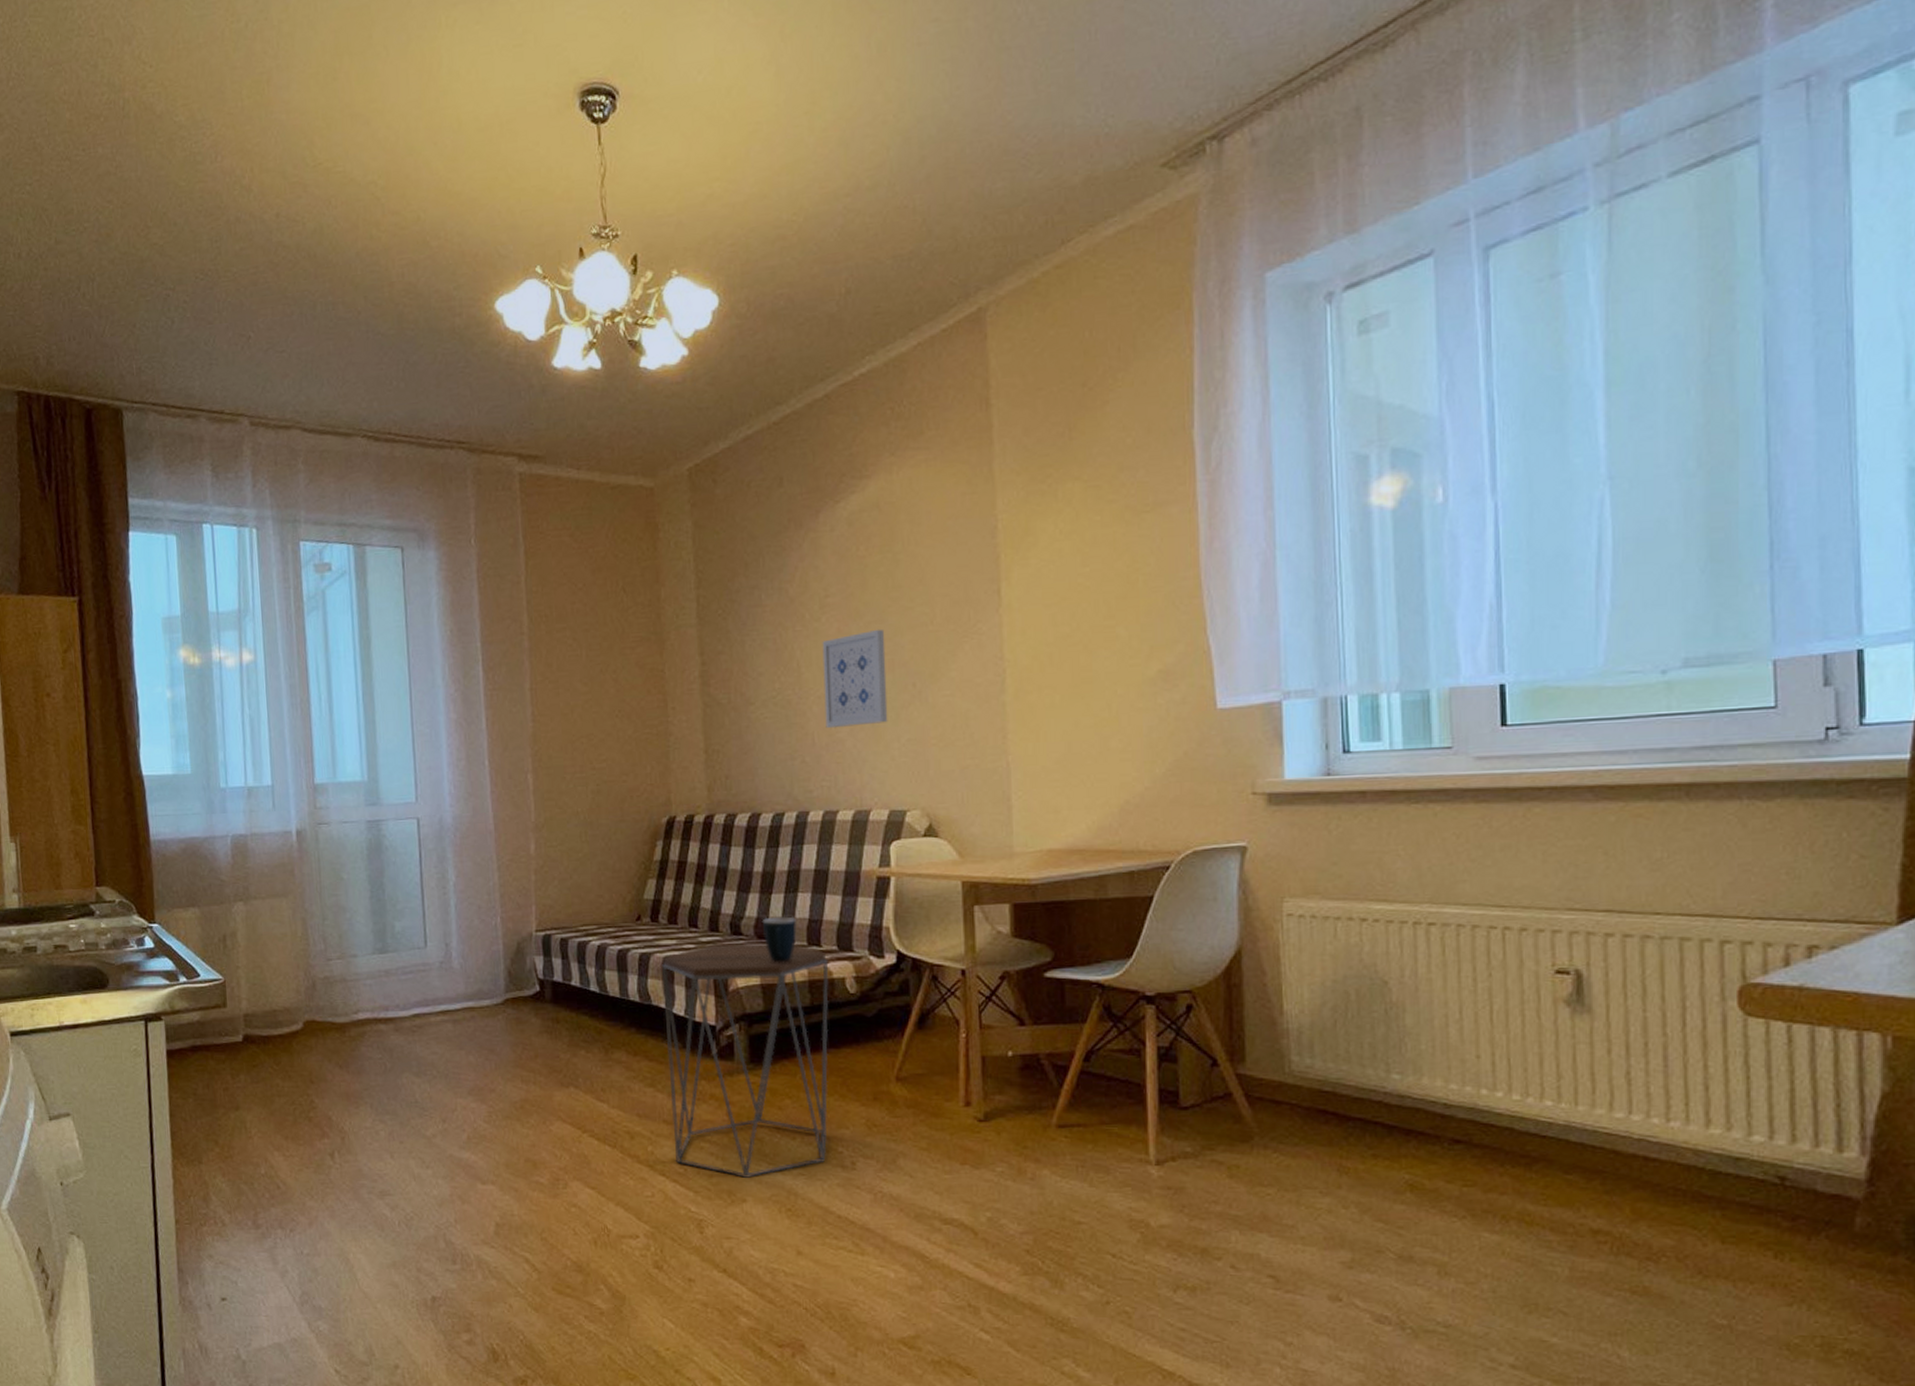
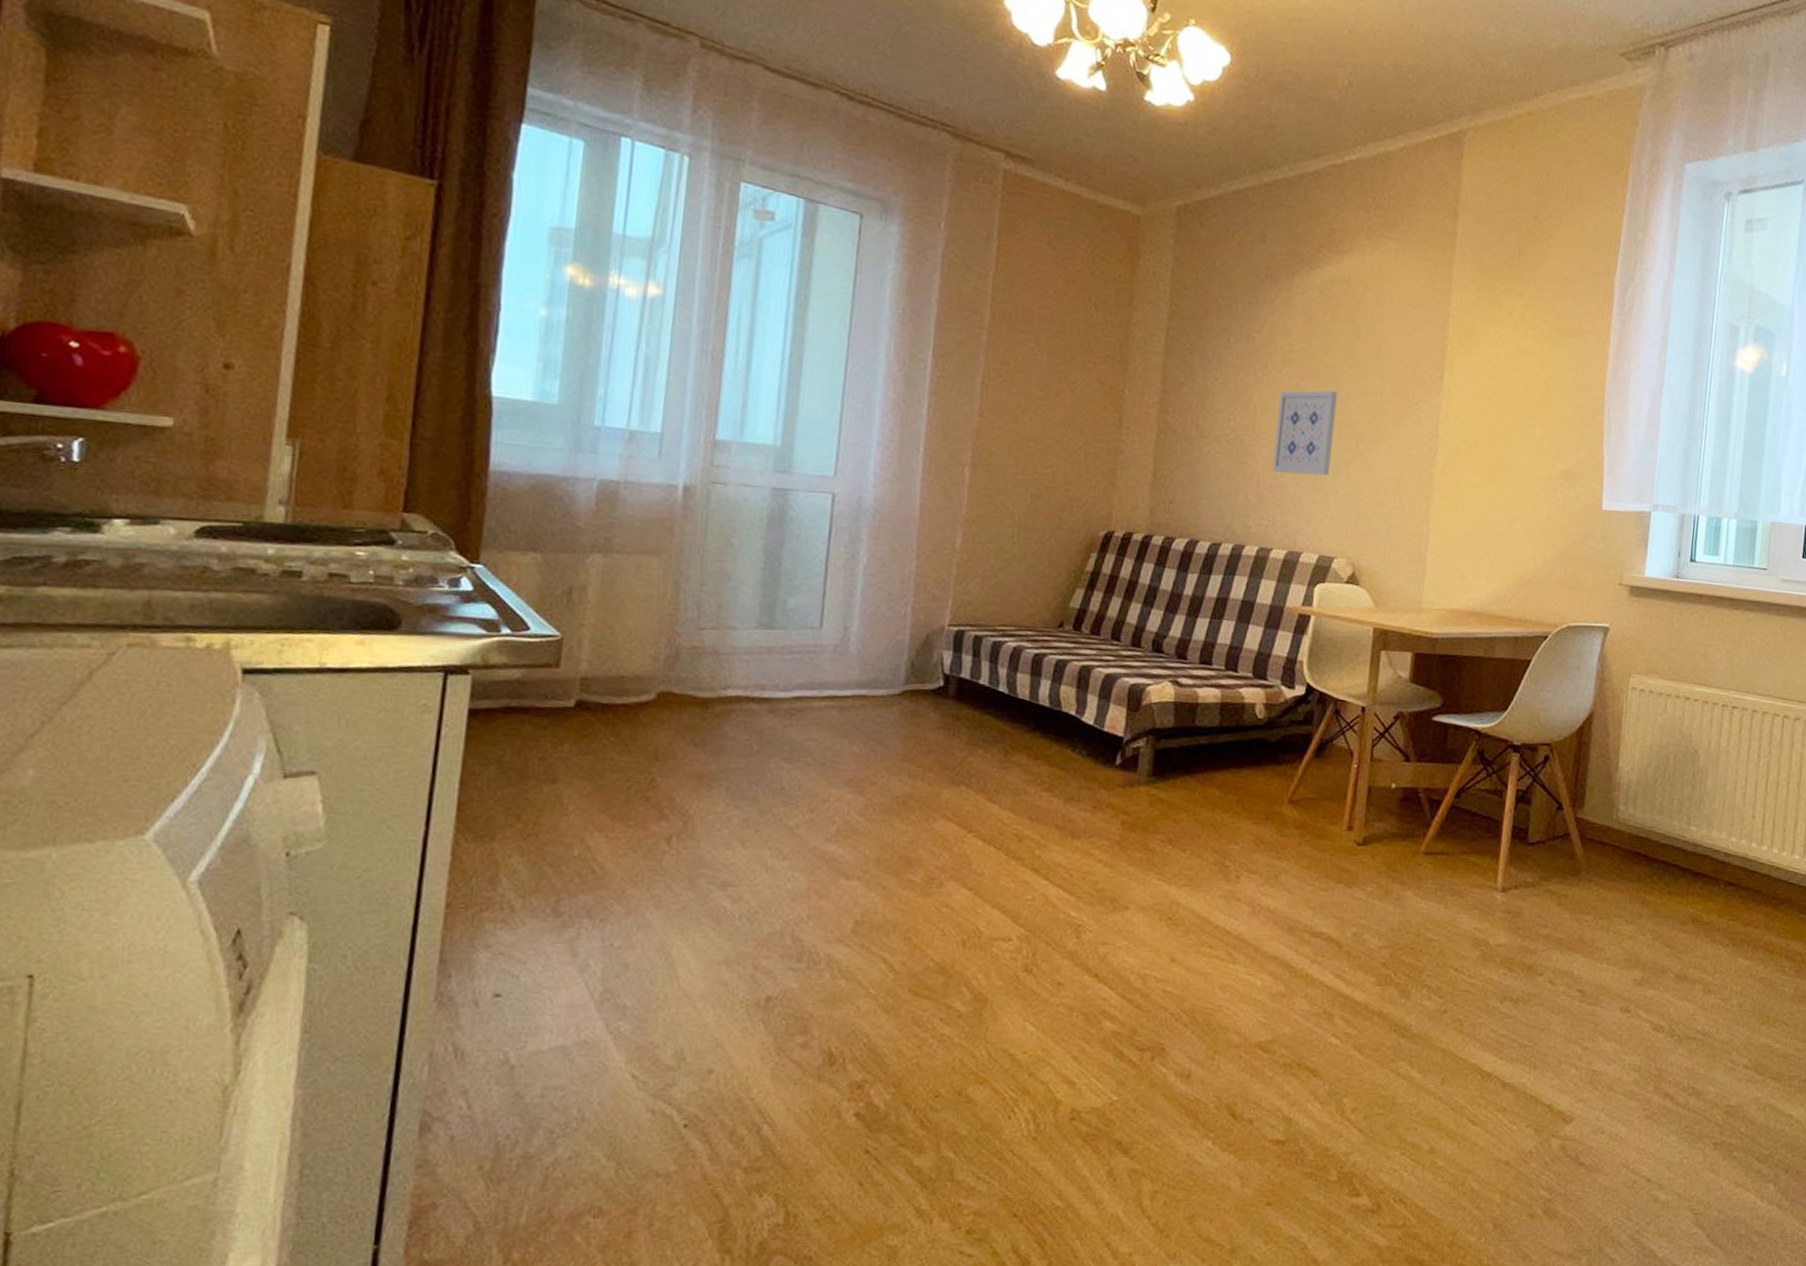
side table: present [661,943,829,1178] -> none [1061,658,1243,886]
mug: present [762,916,797,962] -> none [1183,639,1218,683]

